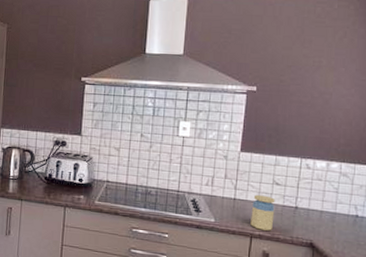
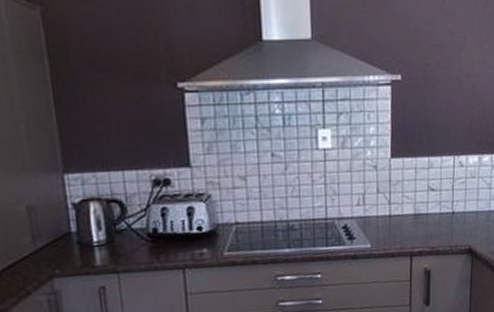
jar: present [250,194,276,231] -> none [408,205,433,246]

